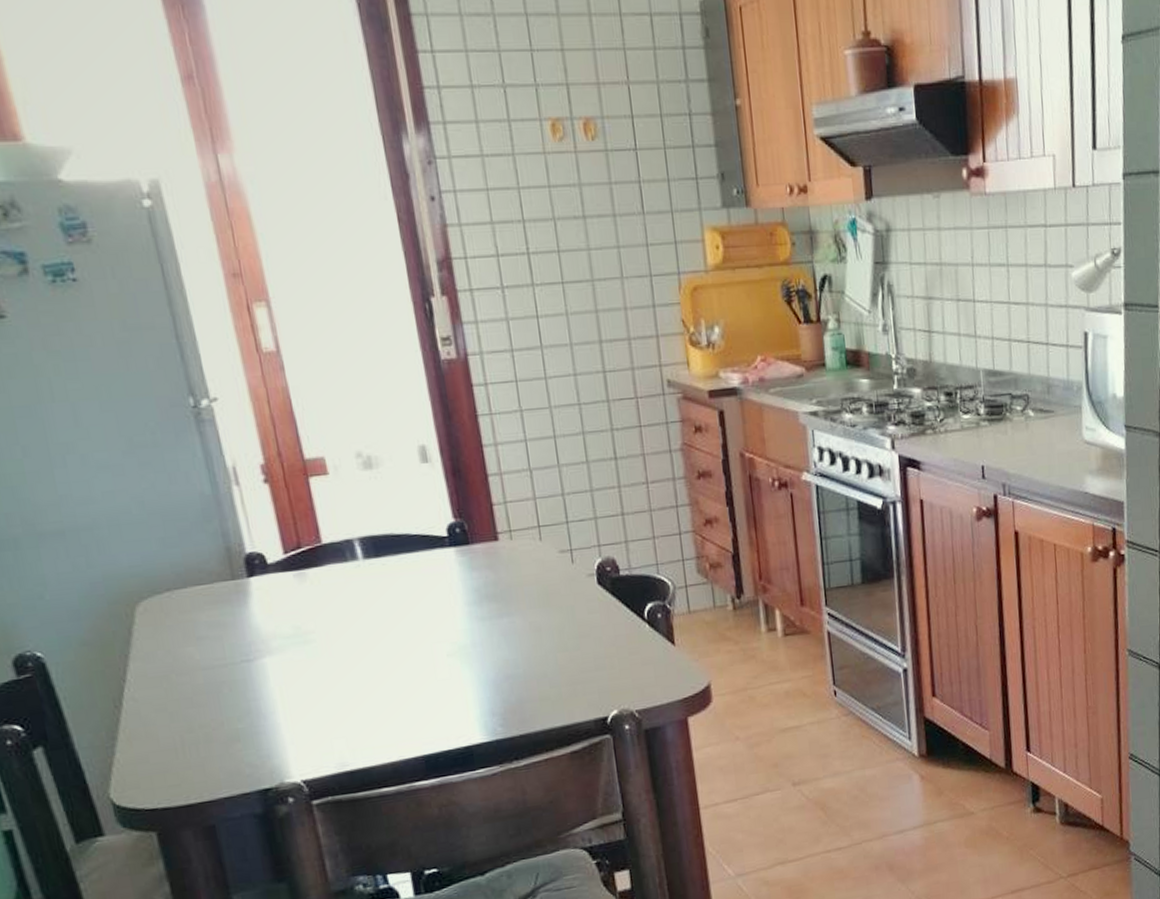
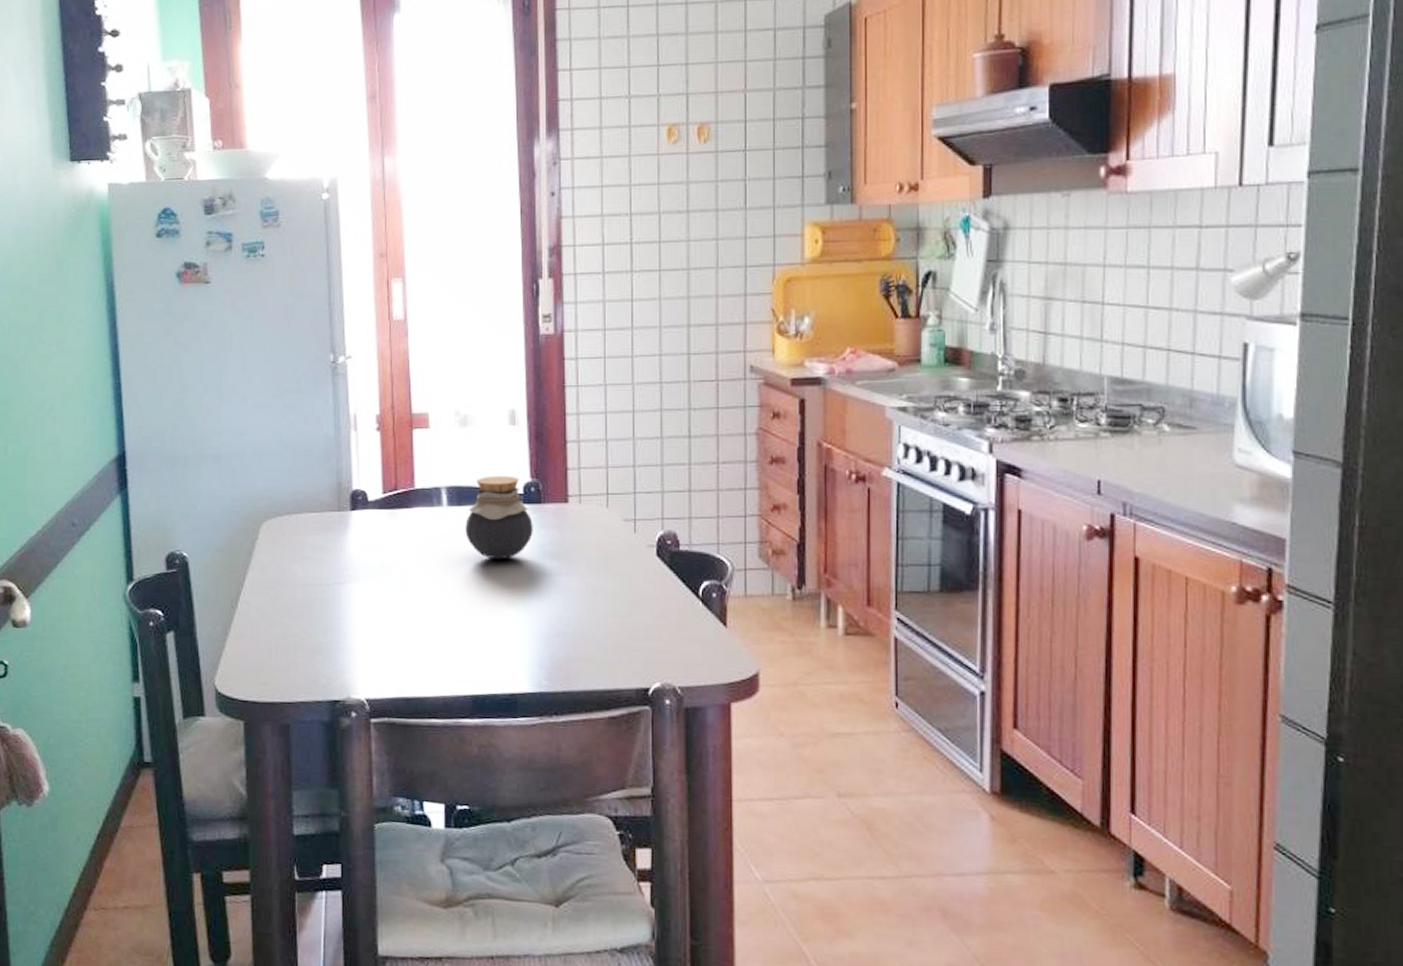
jar: none [387,518,465,611] -> present [465,475,533,560]

